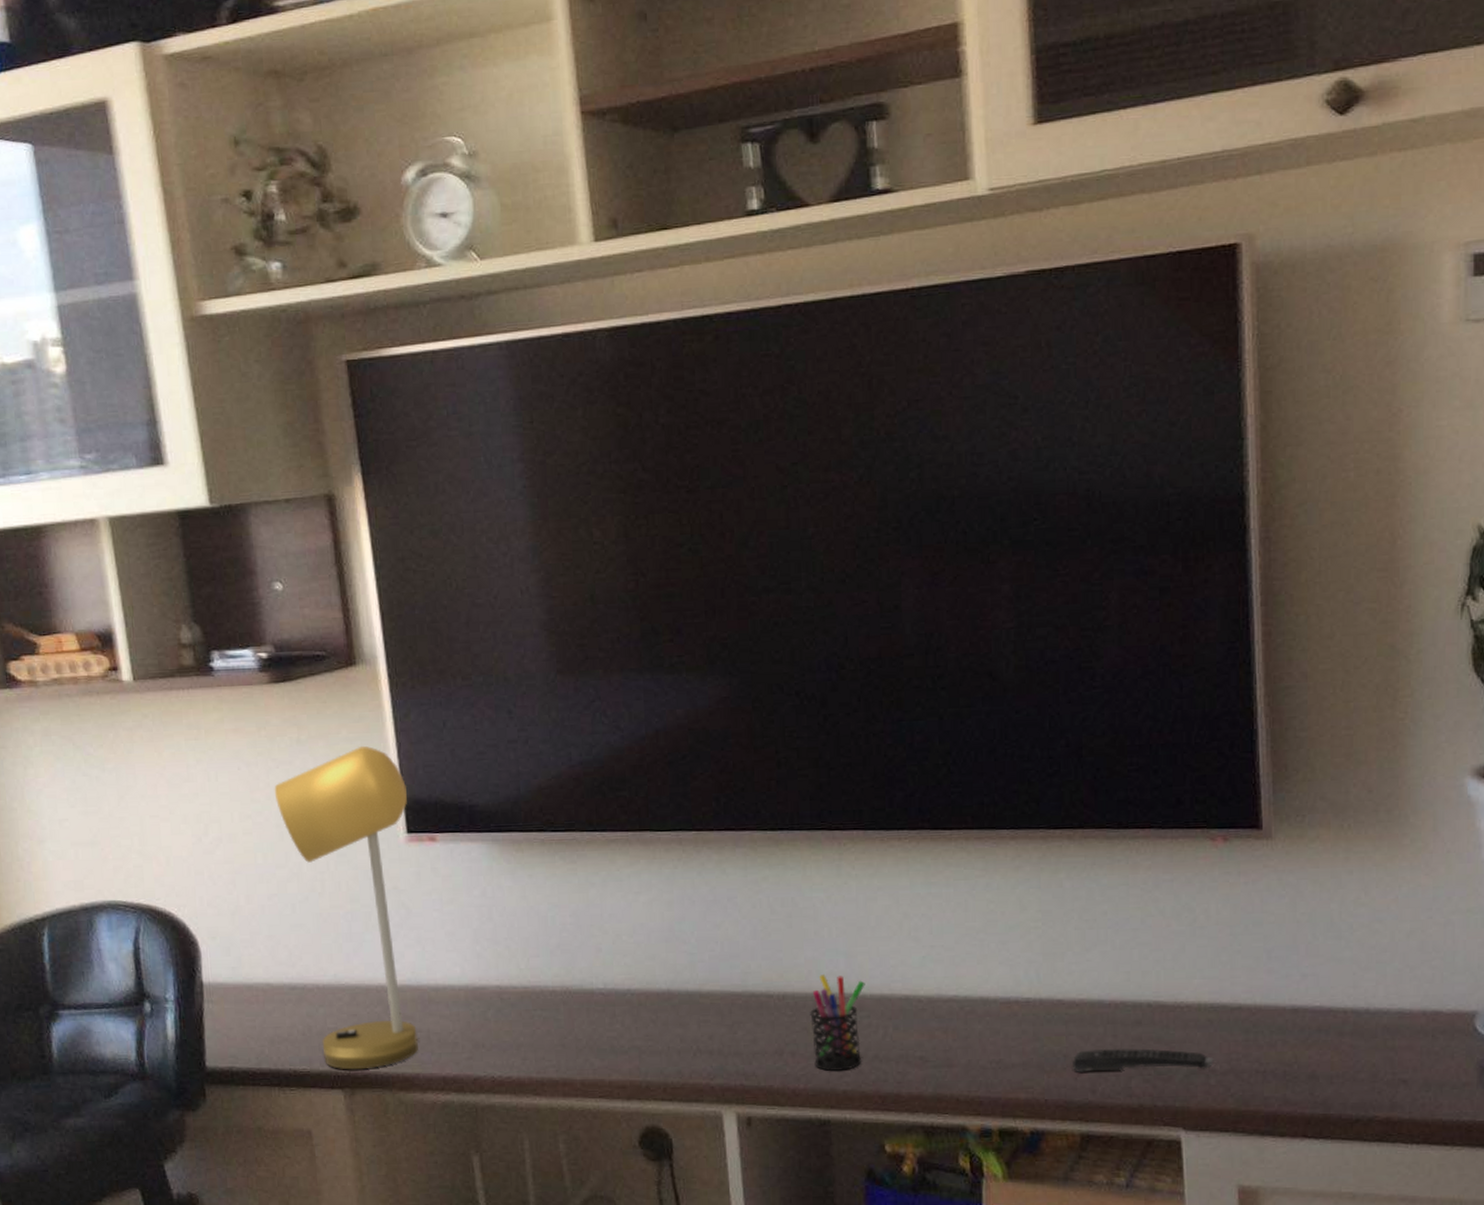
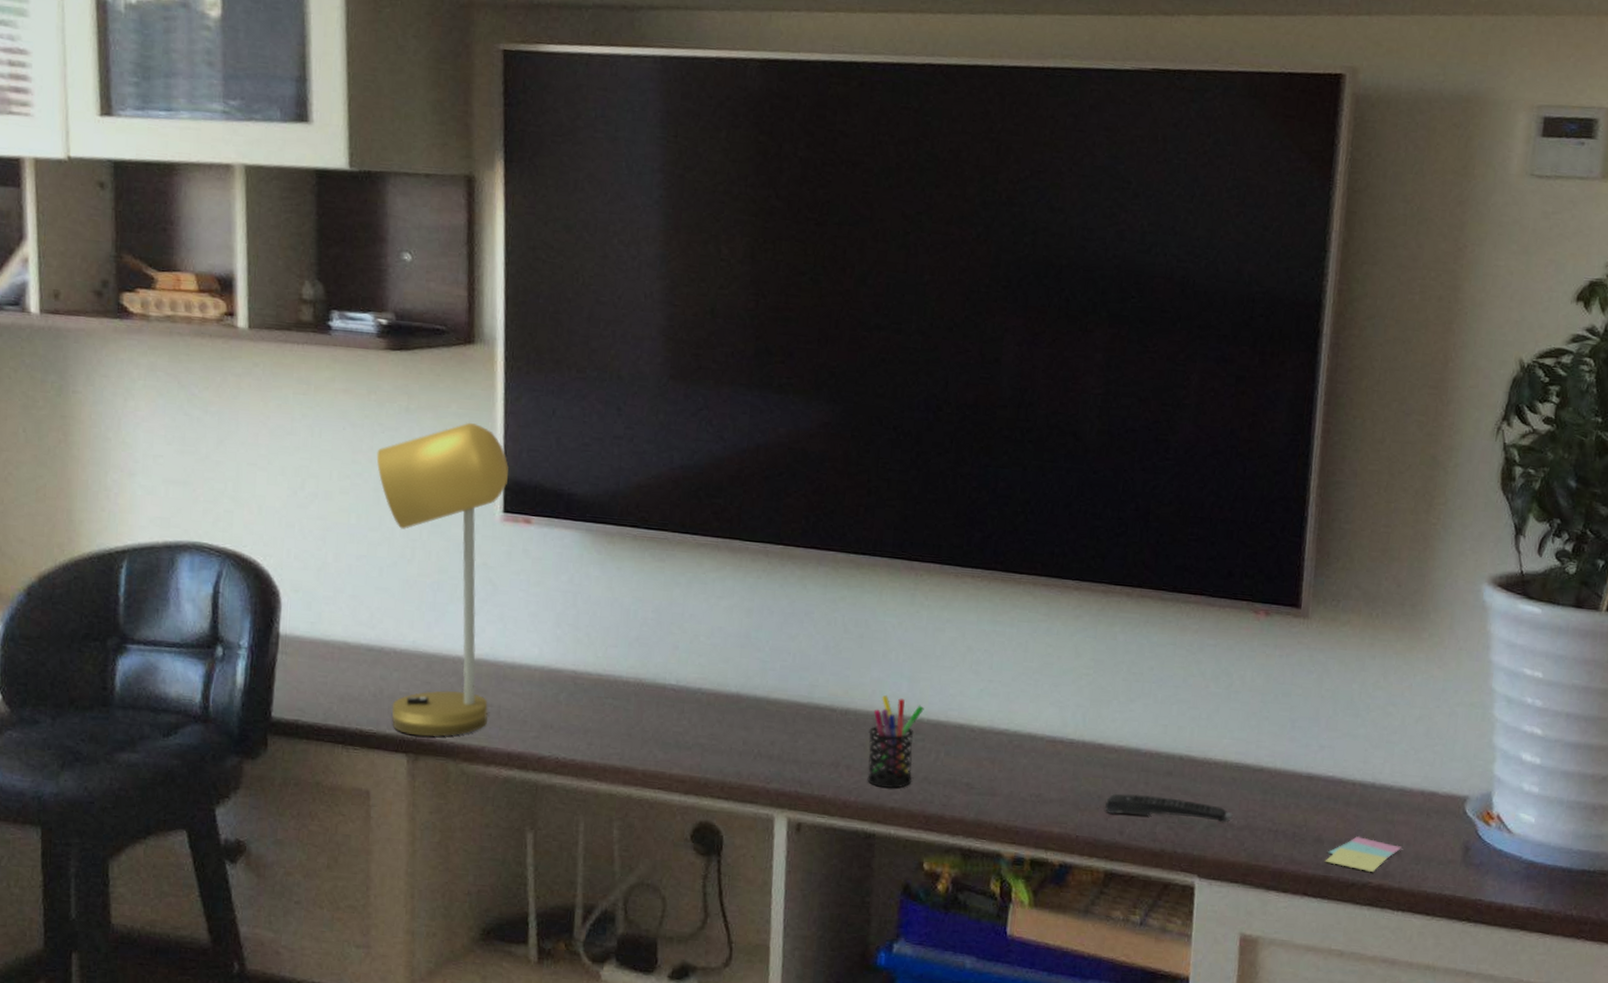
sticky notes: none [1322,1068,1408,1105] -> present [1324,836,1402,872]

